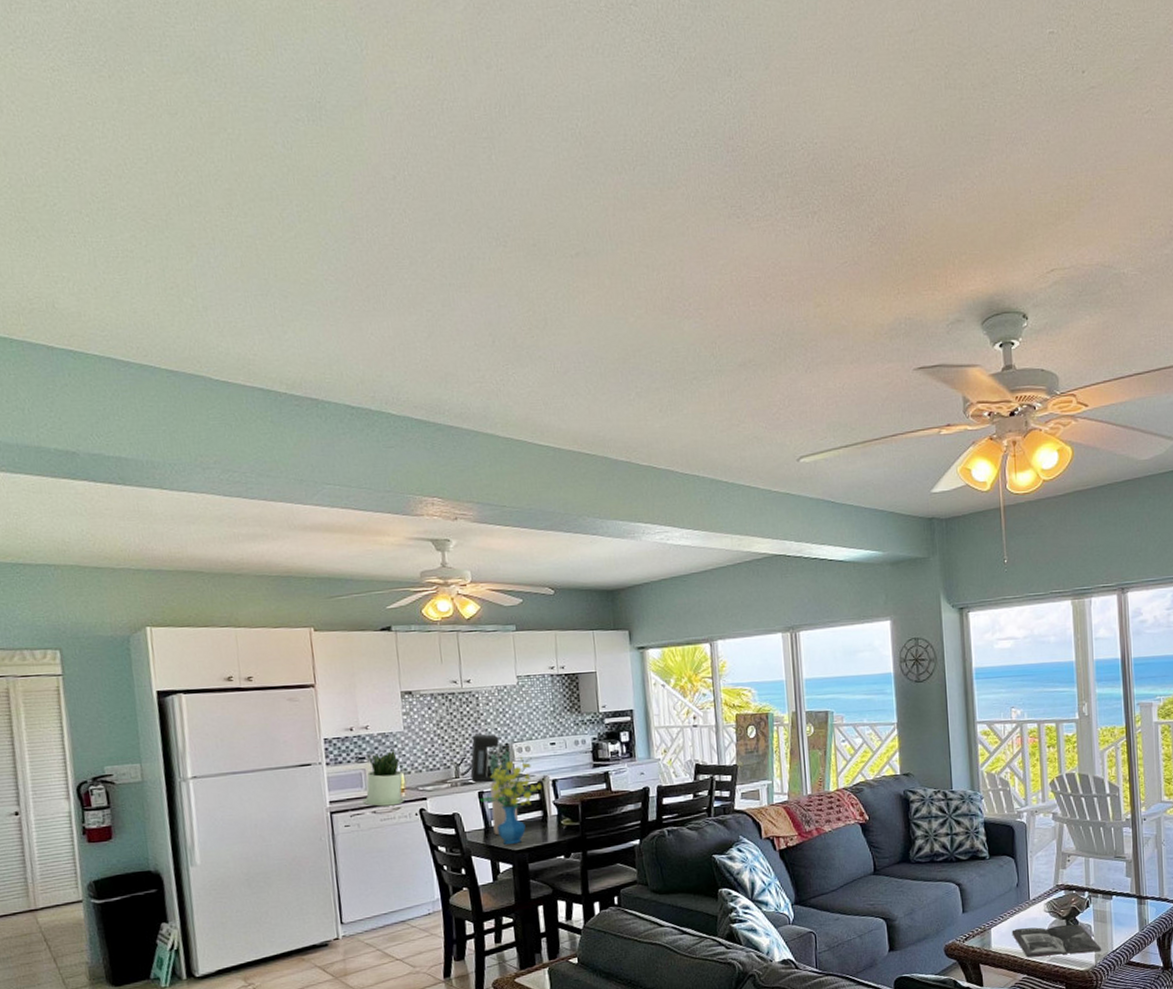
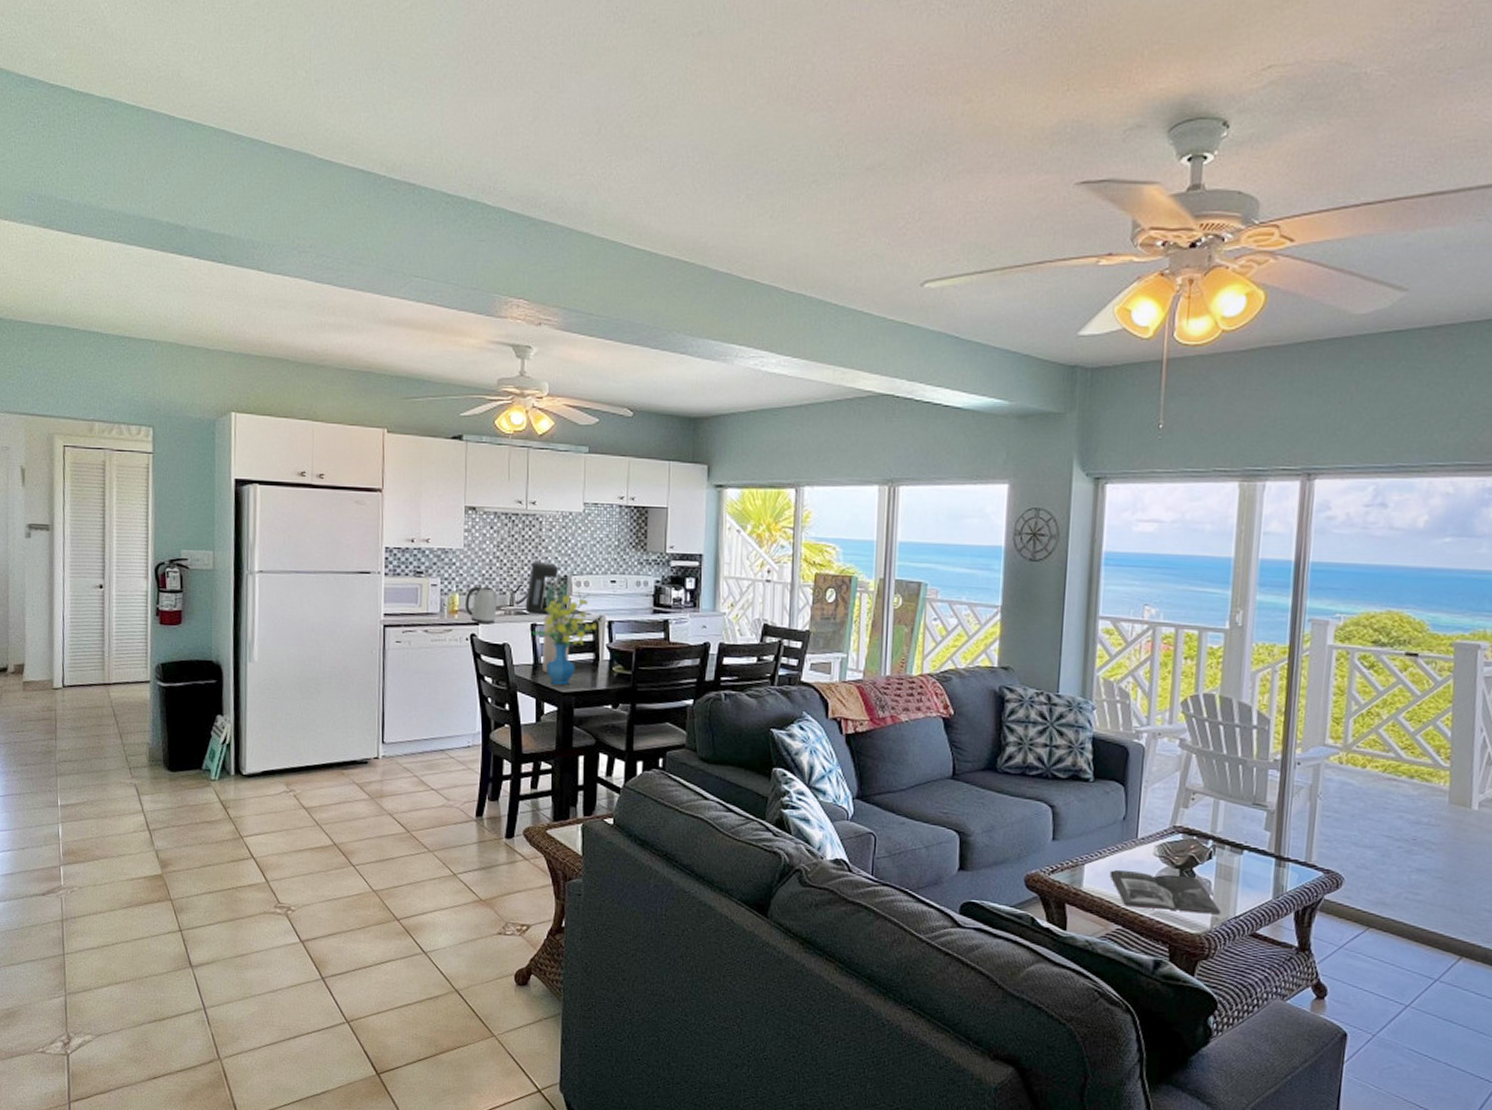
planter: present [362,750,405,807] -> none [416,566,458,627]
kettle: none [410,763,443,799] -> present [464,586,498,625]

